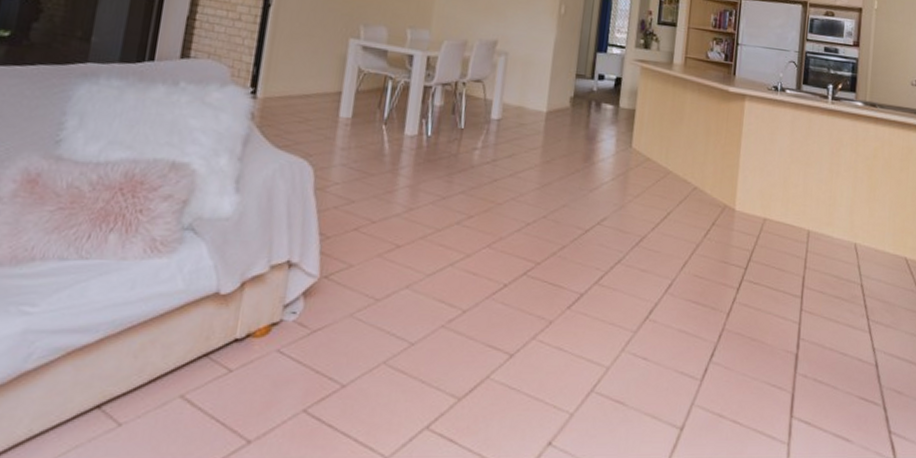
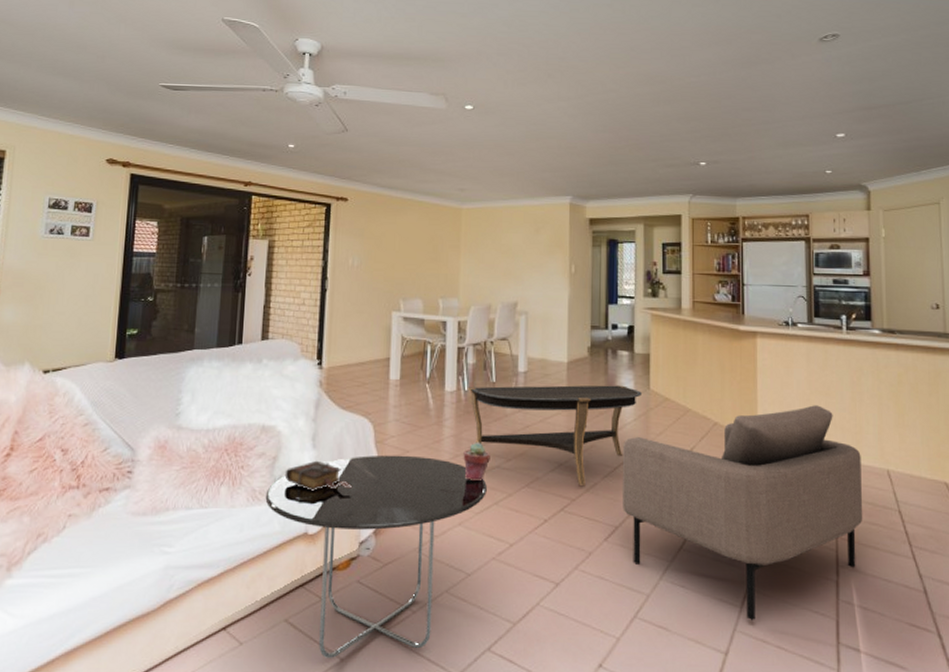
side table: none [167,204,443,440] -> present [265,455,487,658]
book: none [195,206,282,243] -> present [284,460,353,491]
potted succulent: none [418,195,450,240] -> present [463,443,490,482]
coffee table: none [431,132,623,248] -> present [468,385,641,485]
armchair: none [590,174,832,395] -> present [623,405,863,621]

